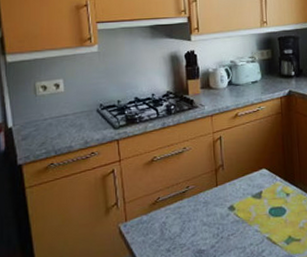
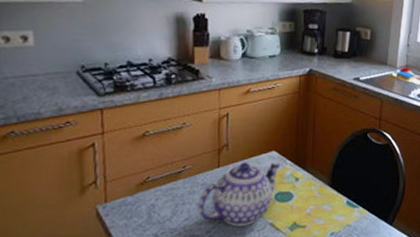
teapot: none [202,179,272,241] -> present [198,162,281,227]

